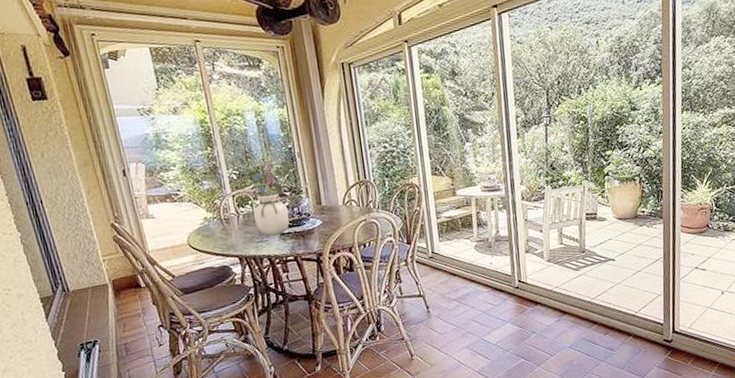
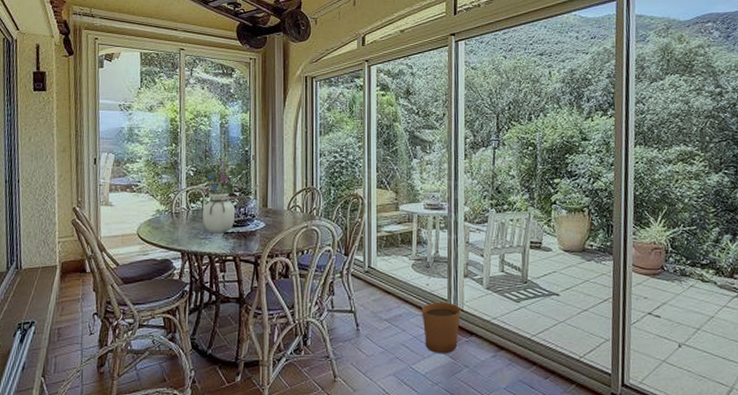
planter: none [487,277,525,324] -> present [421,301,461,353]

